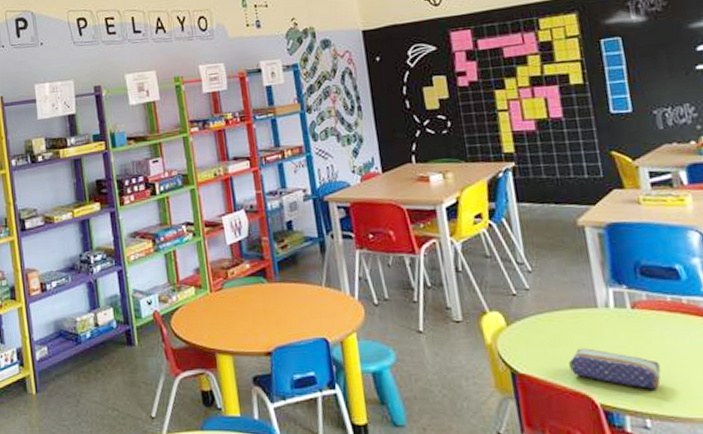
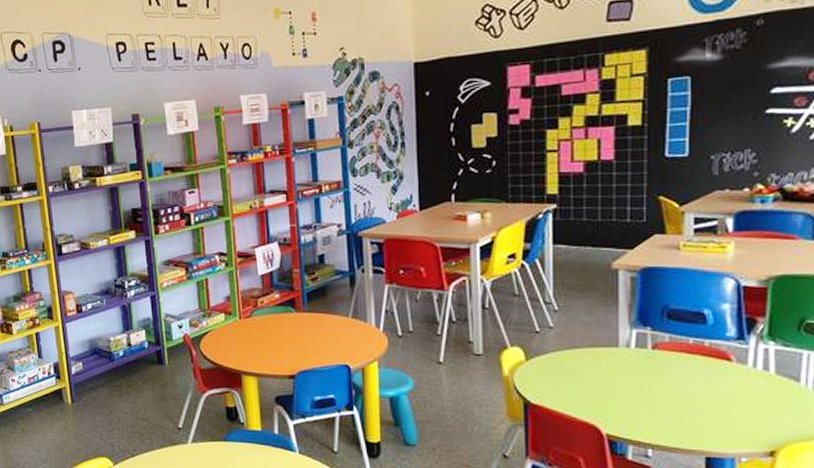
pencil case: present [569,348,661,390] -> none [582,383,670,424]

